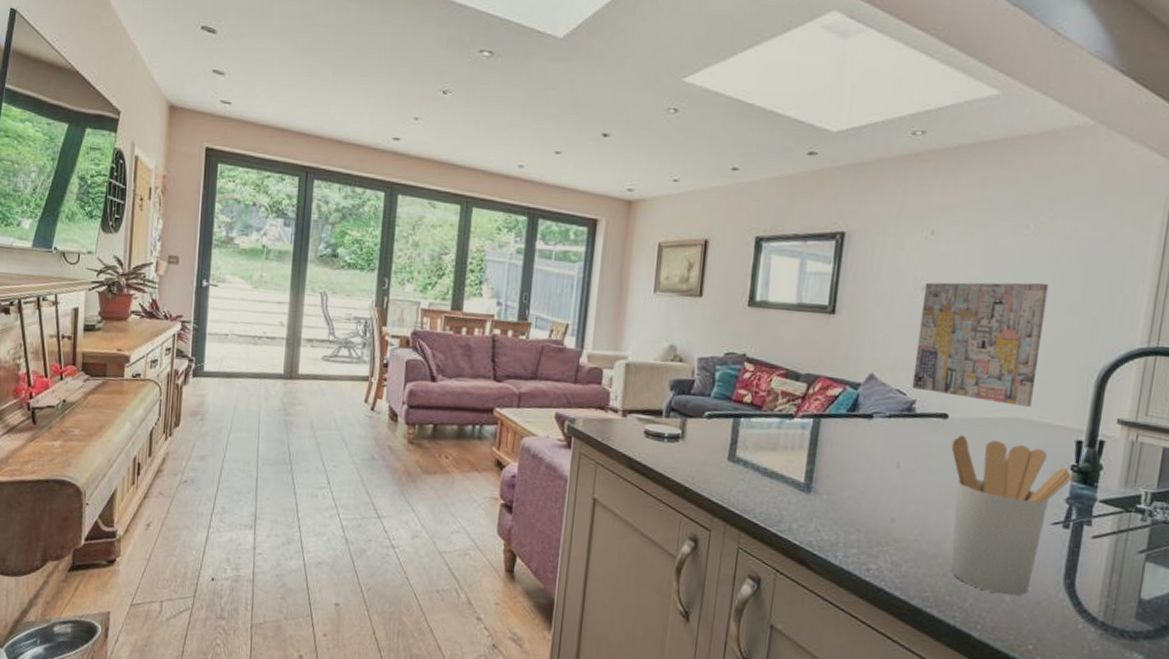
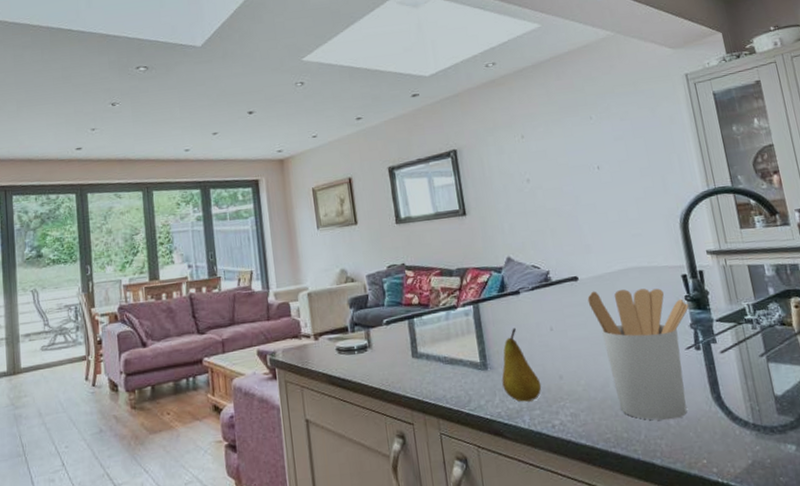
fruit: none [822,454,868,538] -> present [501,327,542,402]
wall art: present [912,282,1049,407] -> none [528,157,639,262]

